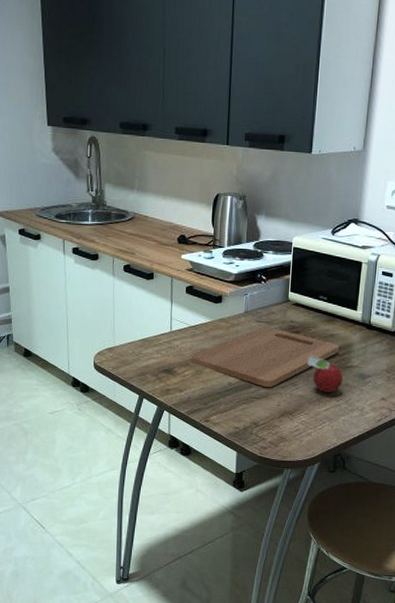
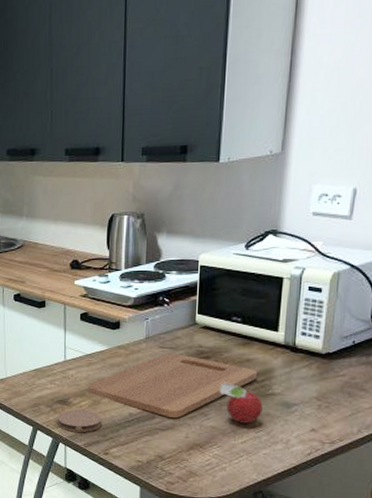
coaster: none [162,378,203,400] -> present [57,408,101,432]

